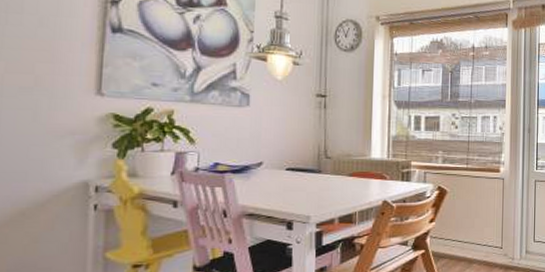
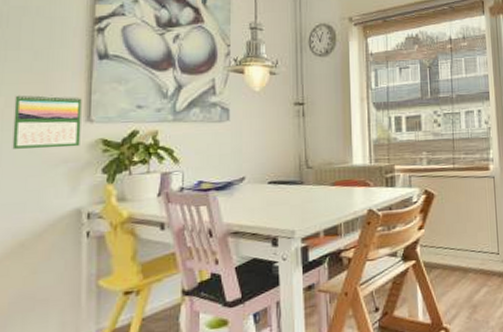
calendar: none [13,61,92,119] -> present [12,94,82,149]

